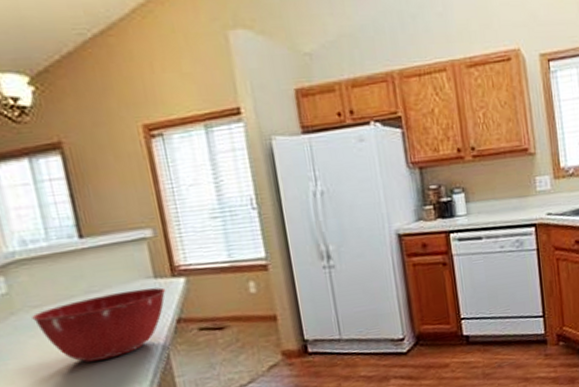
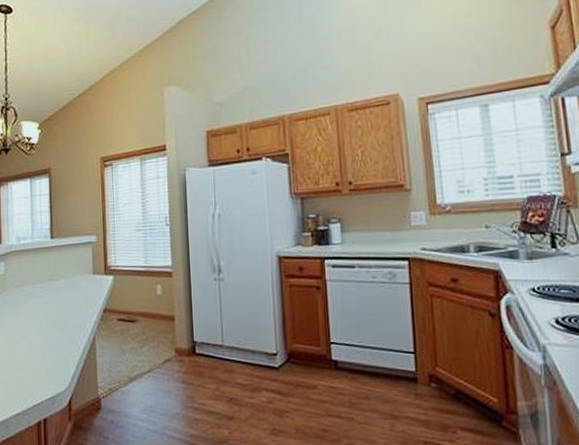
mixing bowl: present [32,287,166,363] -> none [15,281,100,334]

